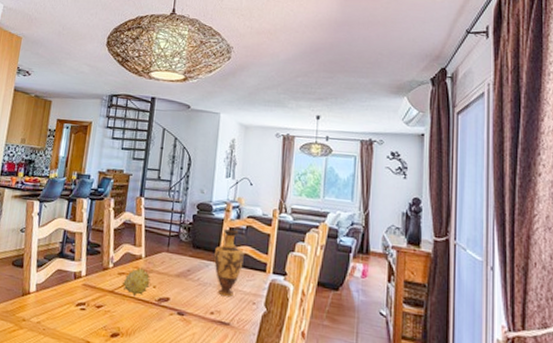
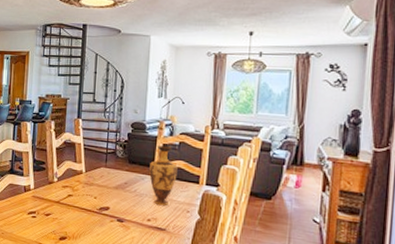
fruit: present [122,268,151,296] -> none [66,181,91,205]

